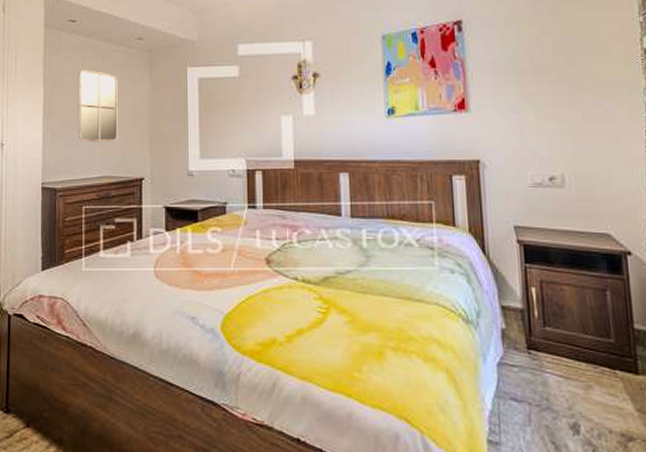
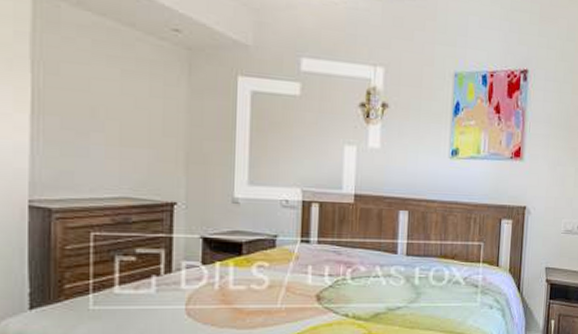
home mirror: present [78,69,118,143] -> none [84,57,144,157]

